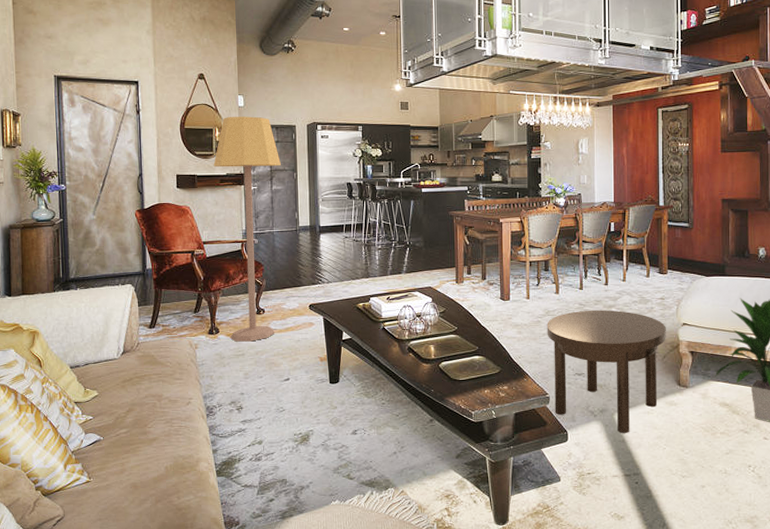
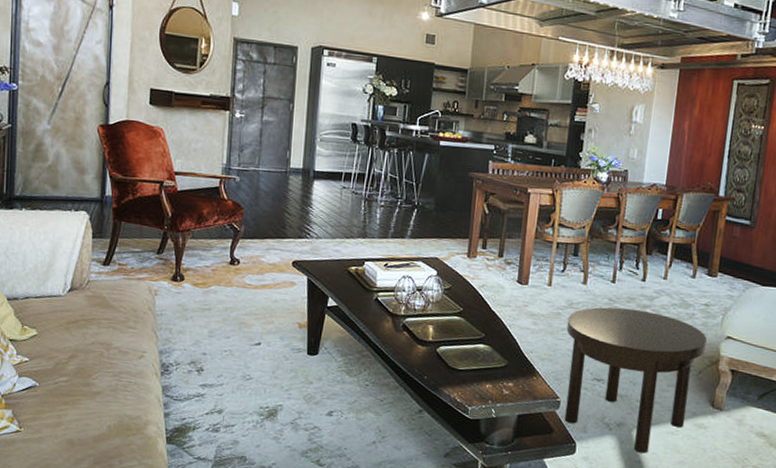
lamp: present [213,116,282,342] -> none [195,26,277,295]

